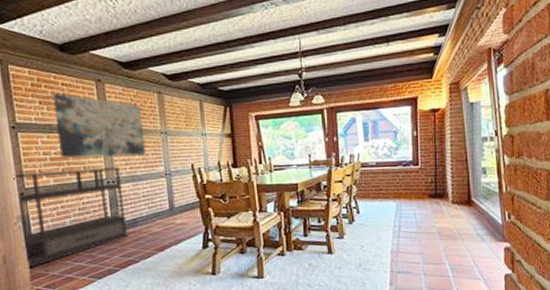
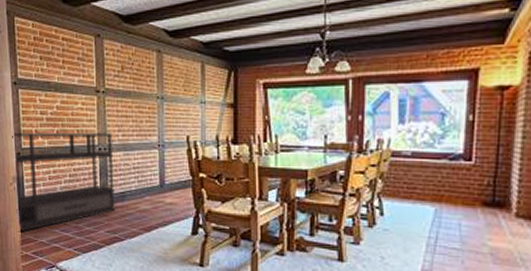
wall art: present [52,93,146,158] -> none [53,48,140,122]

